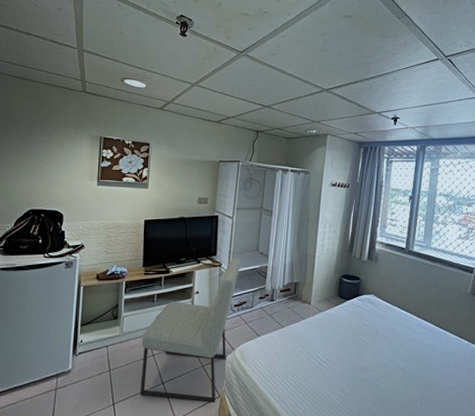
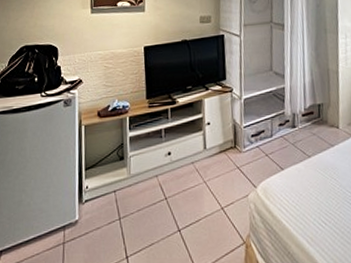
chair: present [139,257,240,404] -> none [152,80,254,252]

